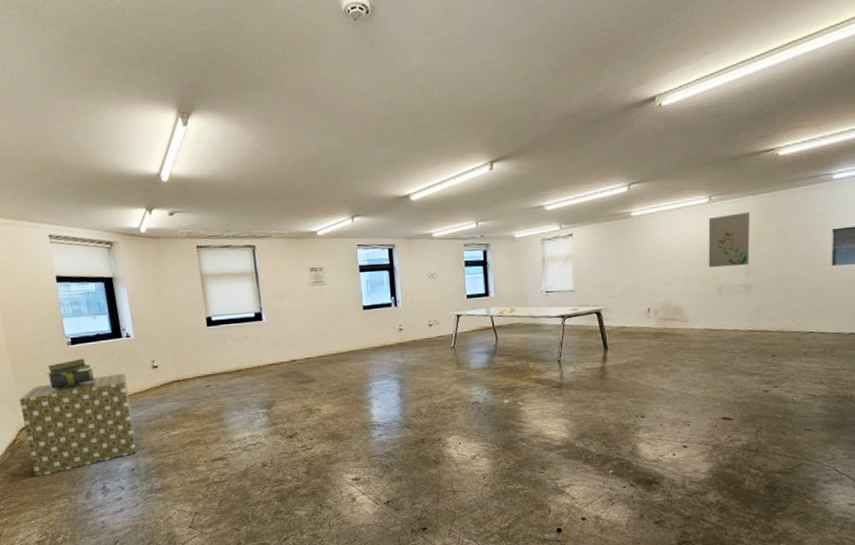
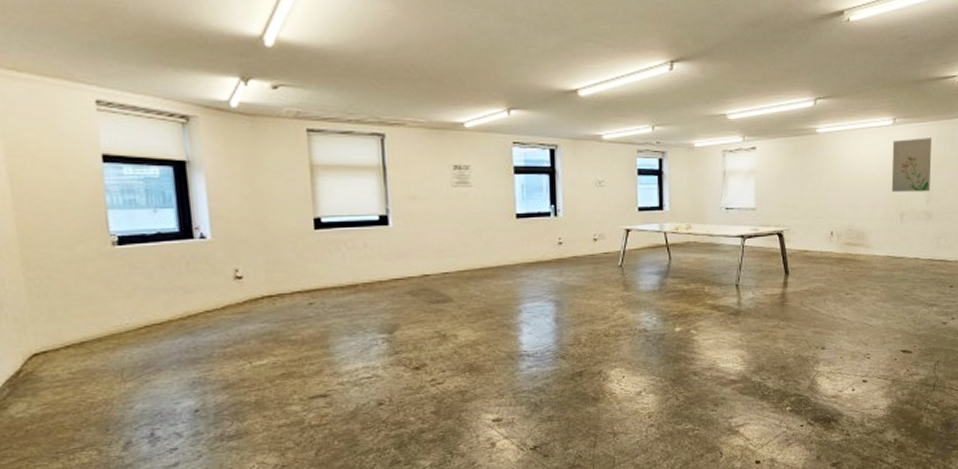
ottoman: present [19,373,137,477] -> none [30,284,205,422]
stack of books: present [46,358,96,389] -> none [76,263,152,302]

